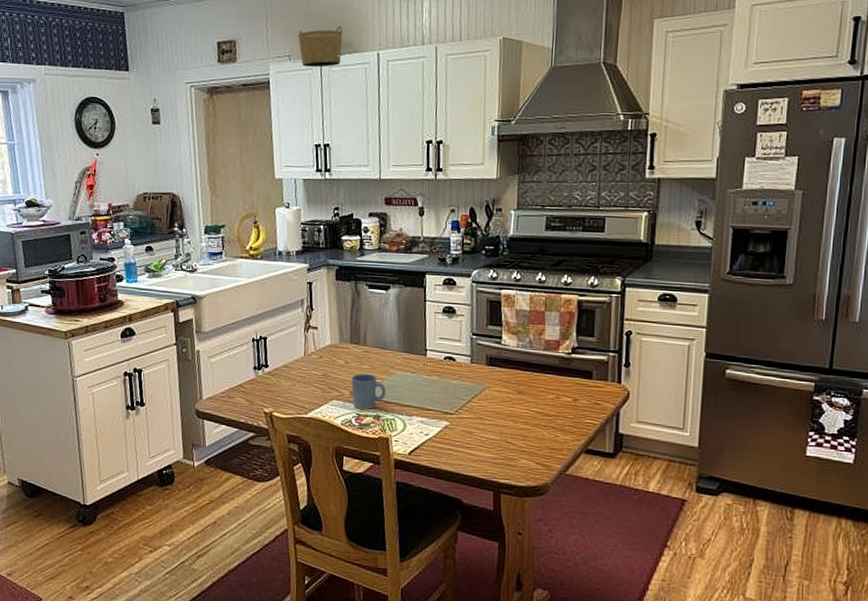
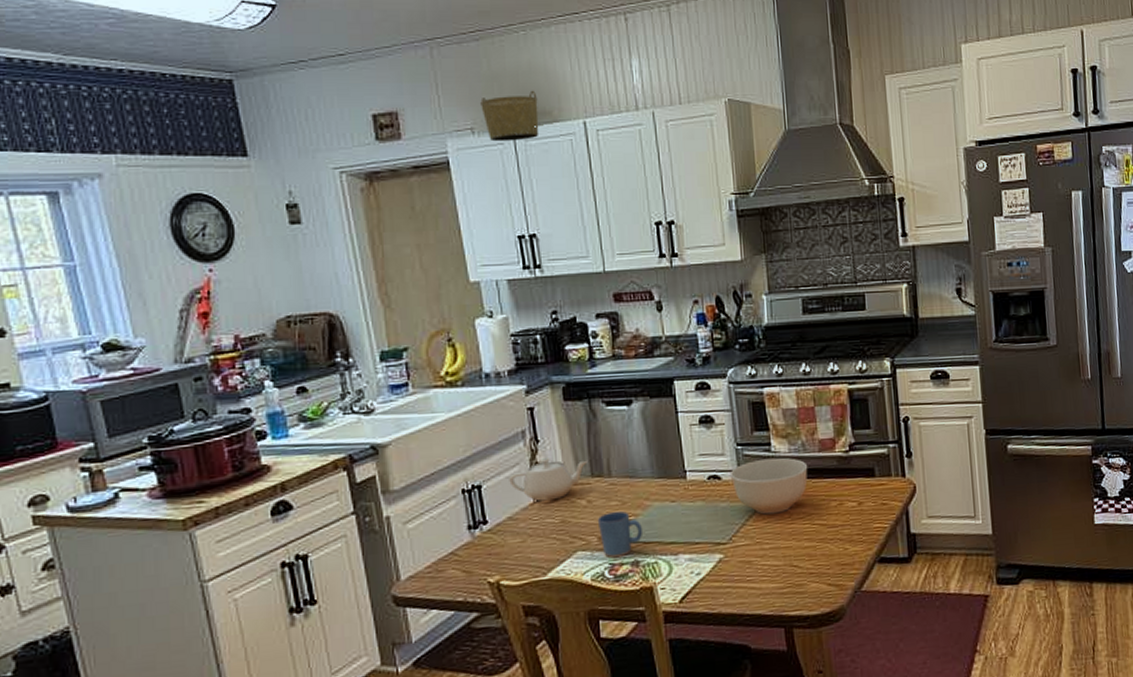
teapot: none [288,323,350,357] -> present [509,458,589,502]
bowl: none [463,349,532,397] -> present [729,457,808,515]

